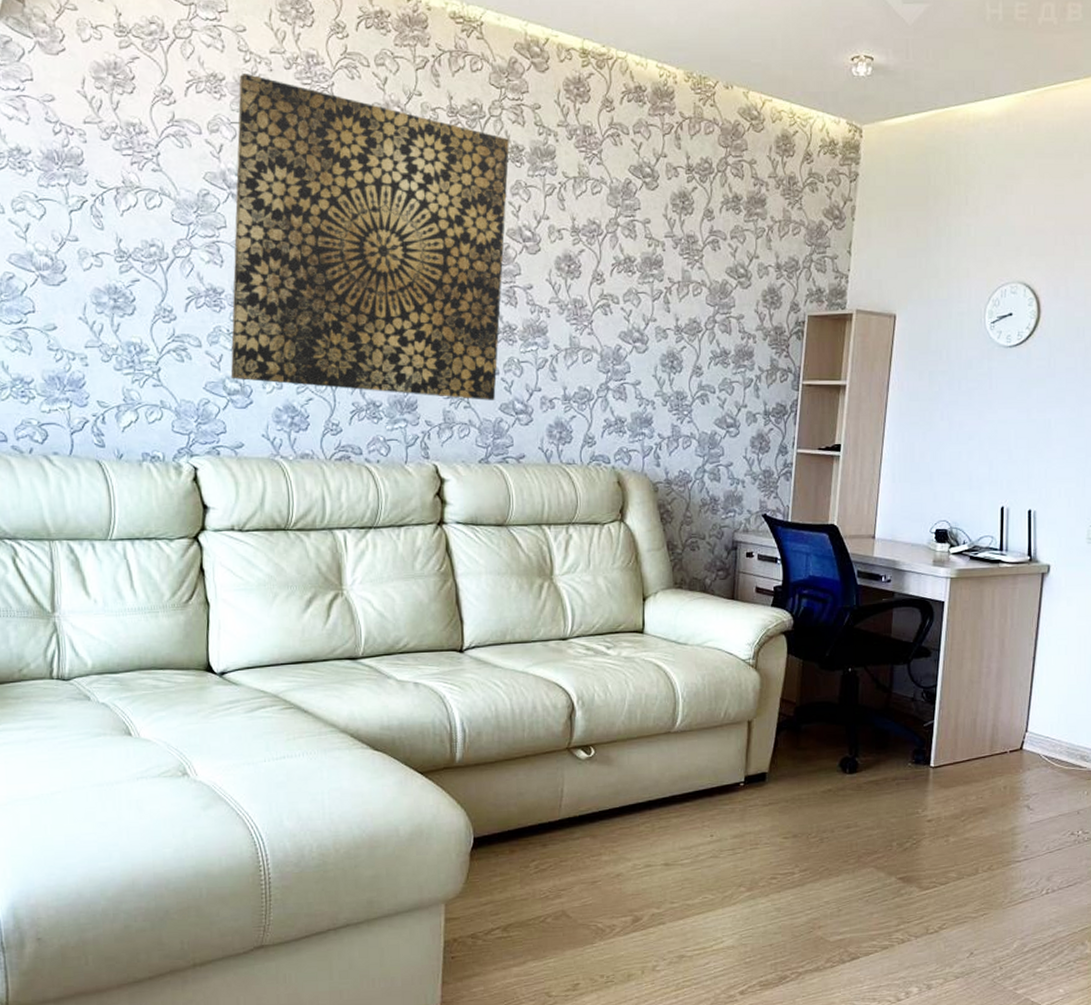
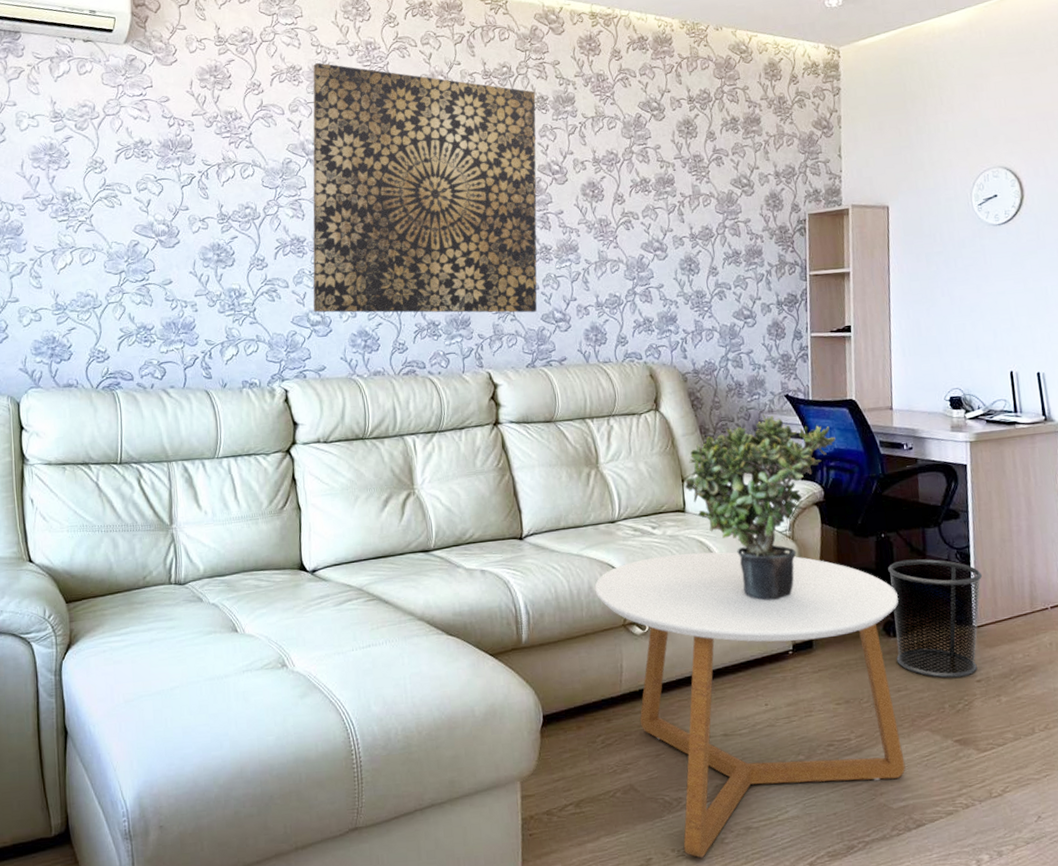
coffee table: none [539,676,858,985] -> present [594,551,906,858]
potted plant: none [645,534,812,730] -> present [685,414,836,601]
waste bin: none [849,695,946,817] -> present [888,559,983,678]

